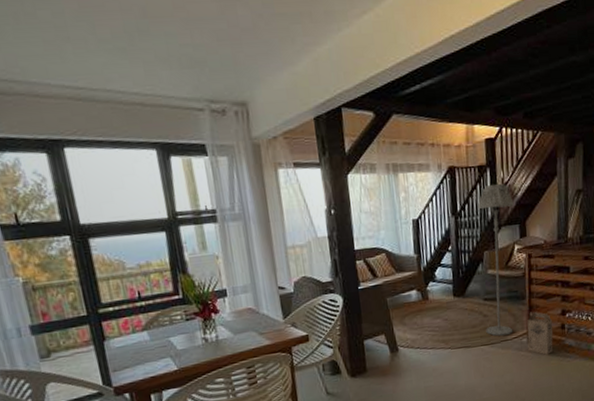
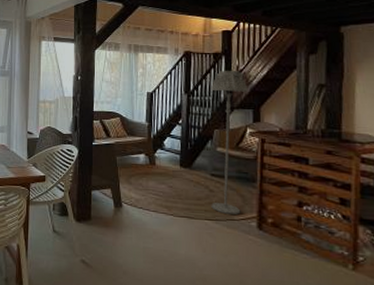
cardboard box: present [527,311,553,355] -> none [256,196,287,245]

